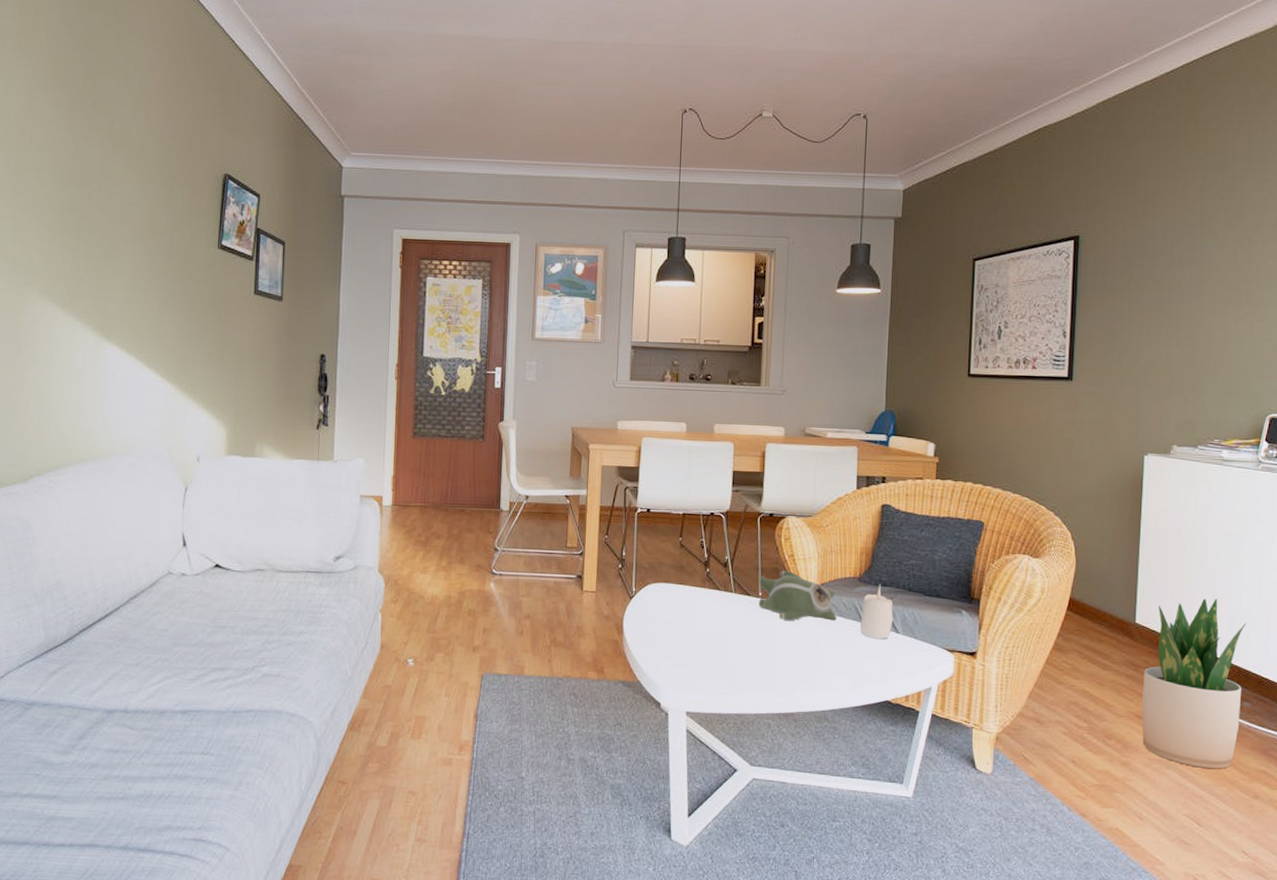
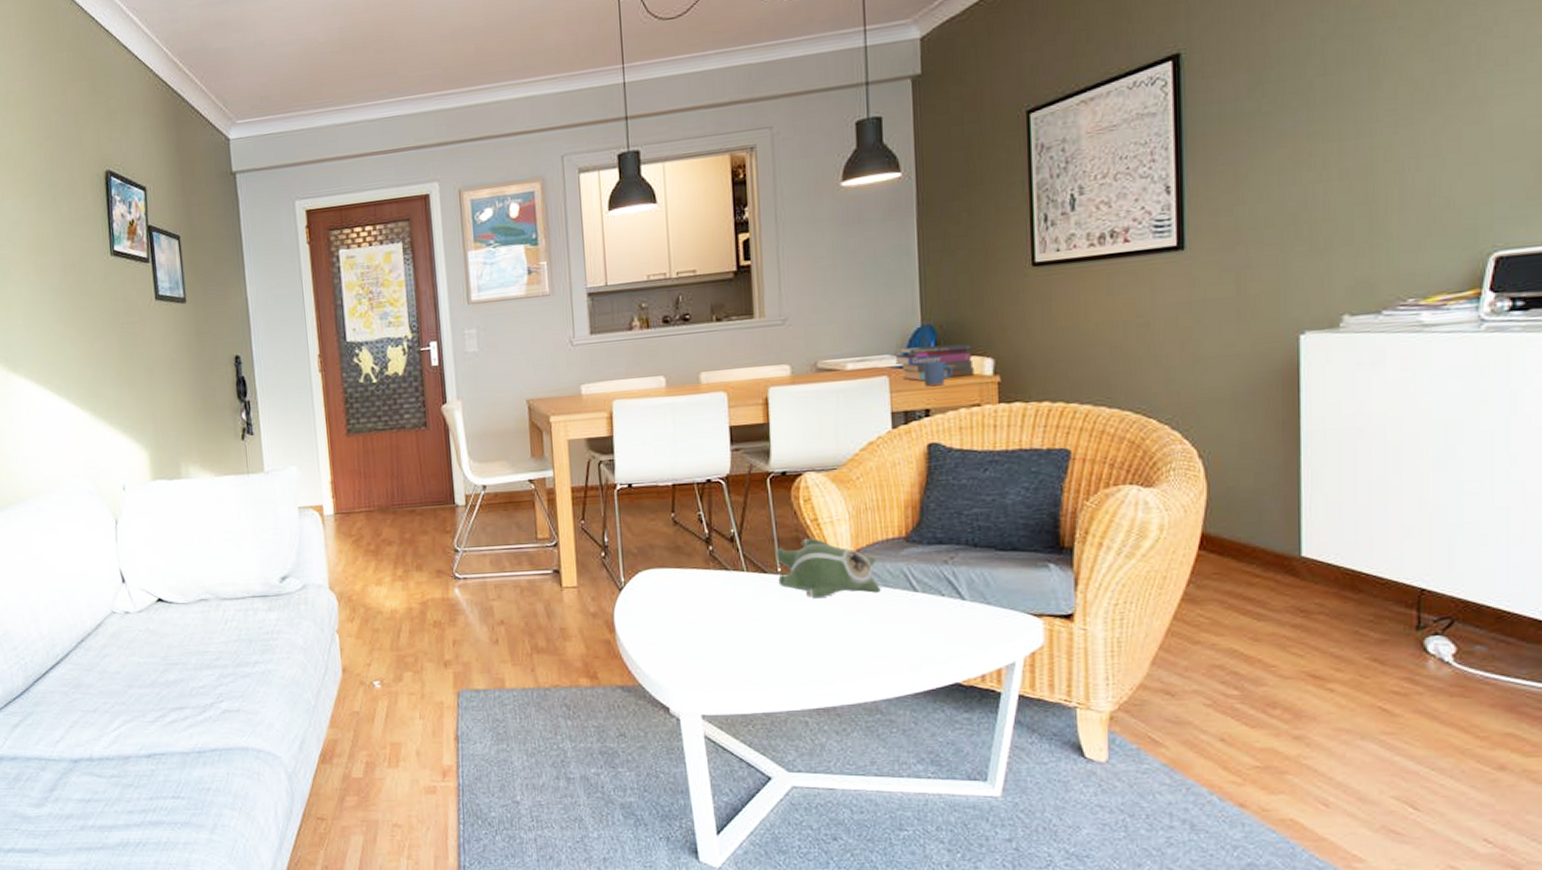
candle: present [860,584,893,640] -> none [912,542,956,610]
books: none [863,427,921,456] -> present [895,343,974,382]
mug: none [883,439,905,460] -> present [923,360,953,387]
planter: present [1141,598,1247,769] -> none [1317,513,1473,737]

